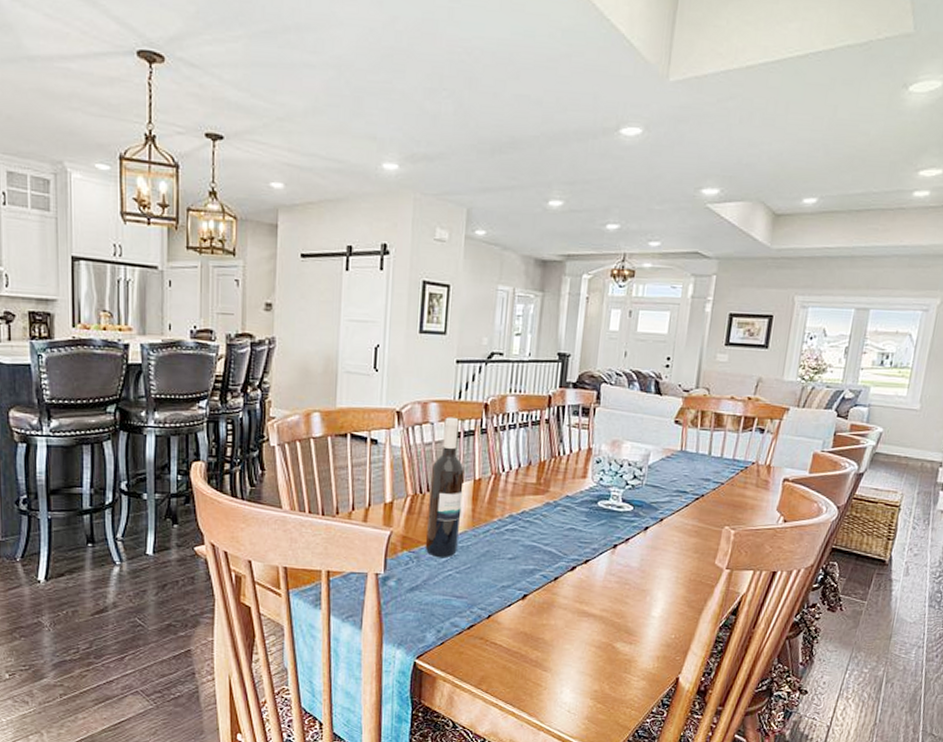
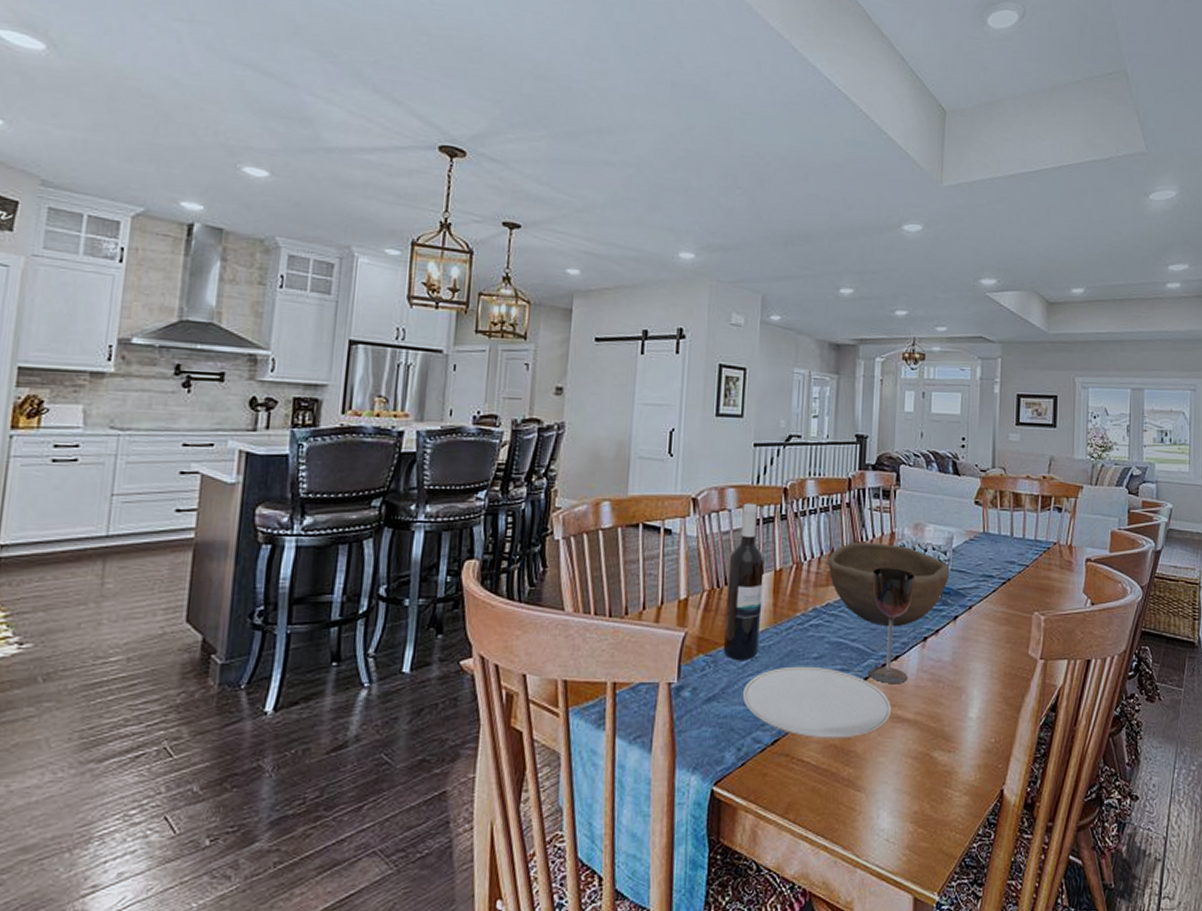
plate: none [442,564,580,629] -> present [742,666,892,740]
bowl: none [524,456,644,535] -> present [827,541,950,627]
wineglass: none [559,480,609,585] -> present [868,567,914,684]

